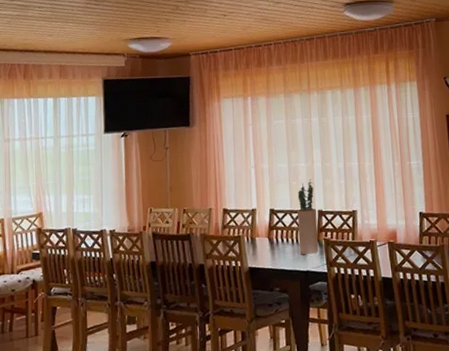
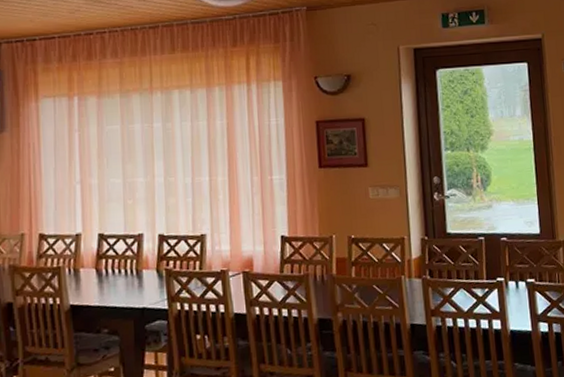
vase: present [297,179,319,256] -> none [132,197,159,289]

